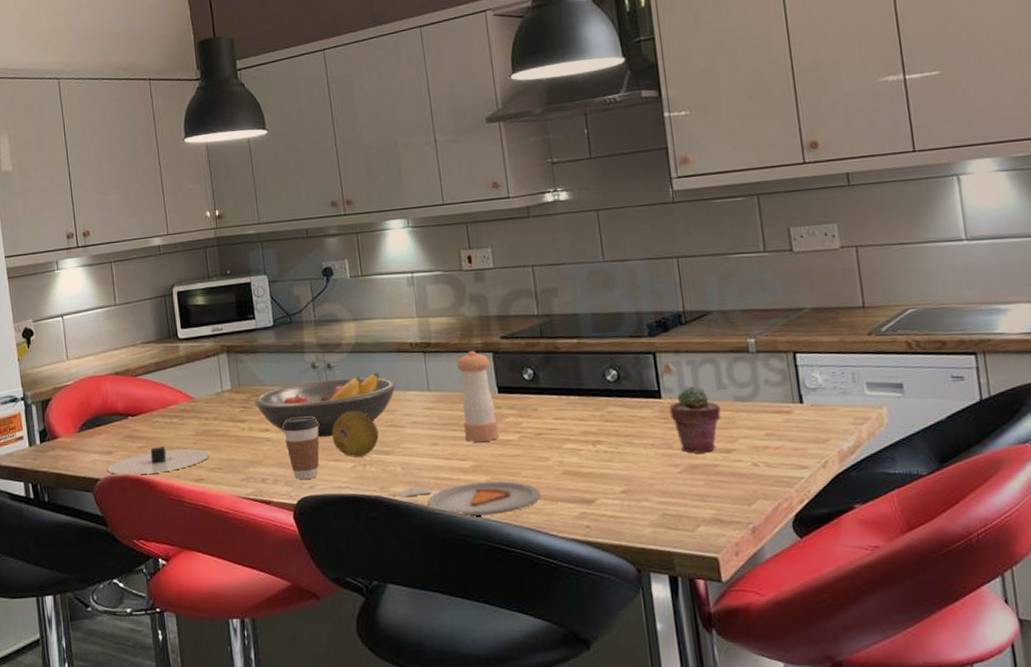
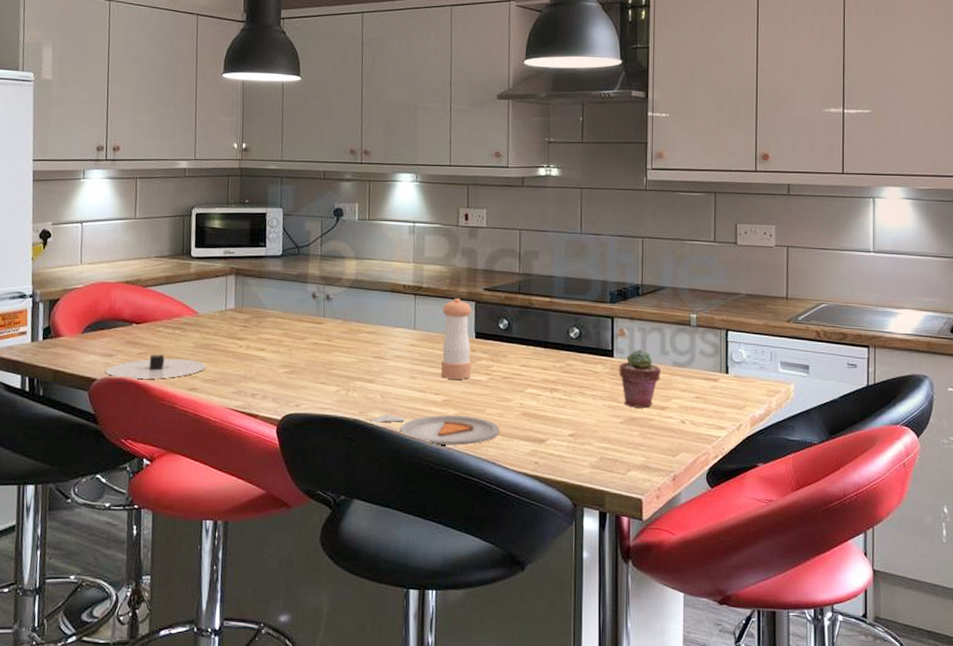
fruit bowl: present [254,373,397,438] -> none [254,308,387,362]
coffee cup: present [283,416,320,480] -> none [277,340,311,399]
fruit: present [332,410,379,457] -> none [322,340,365,382]

